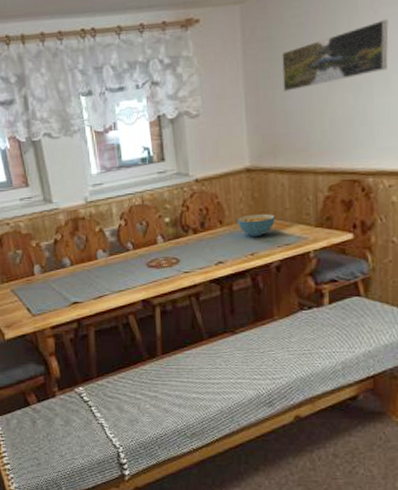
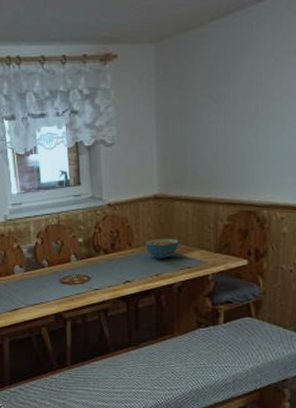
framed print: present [282,19,389,92] -> none [191,66,287,127]

